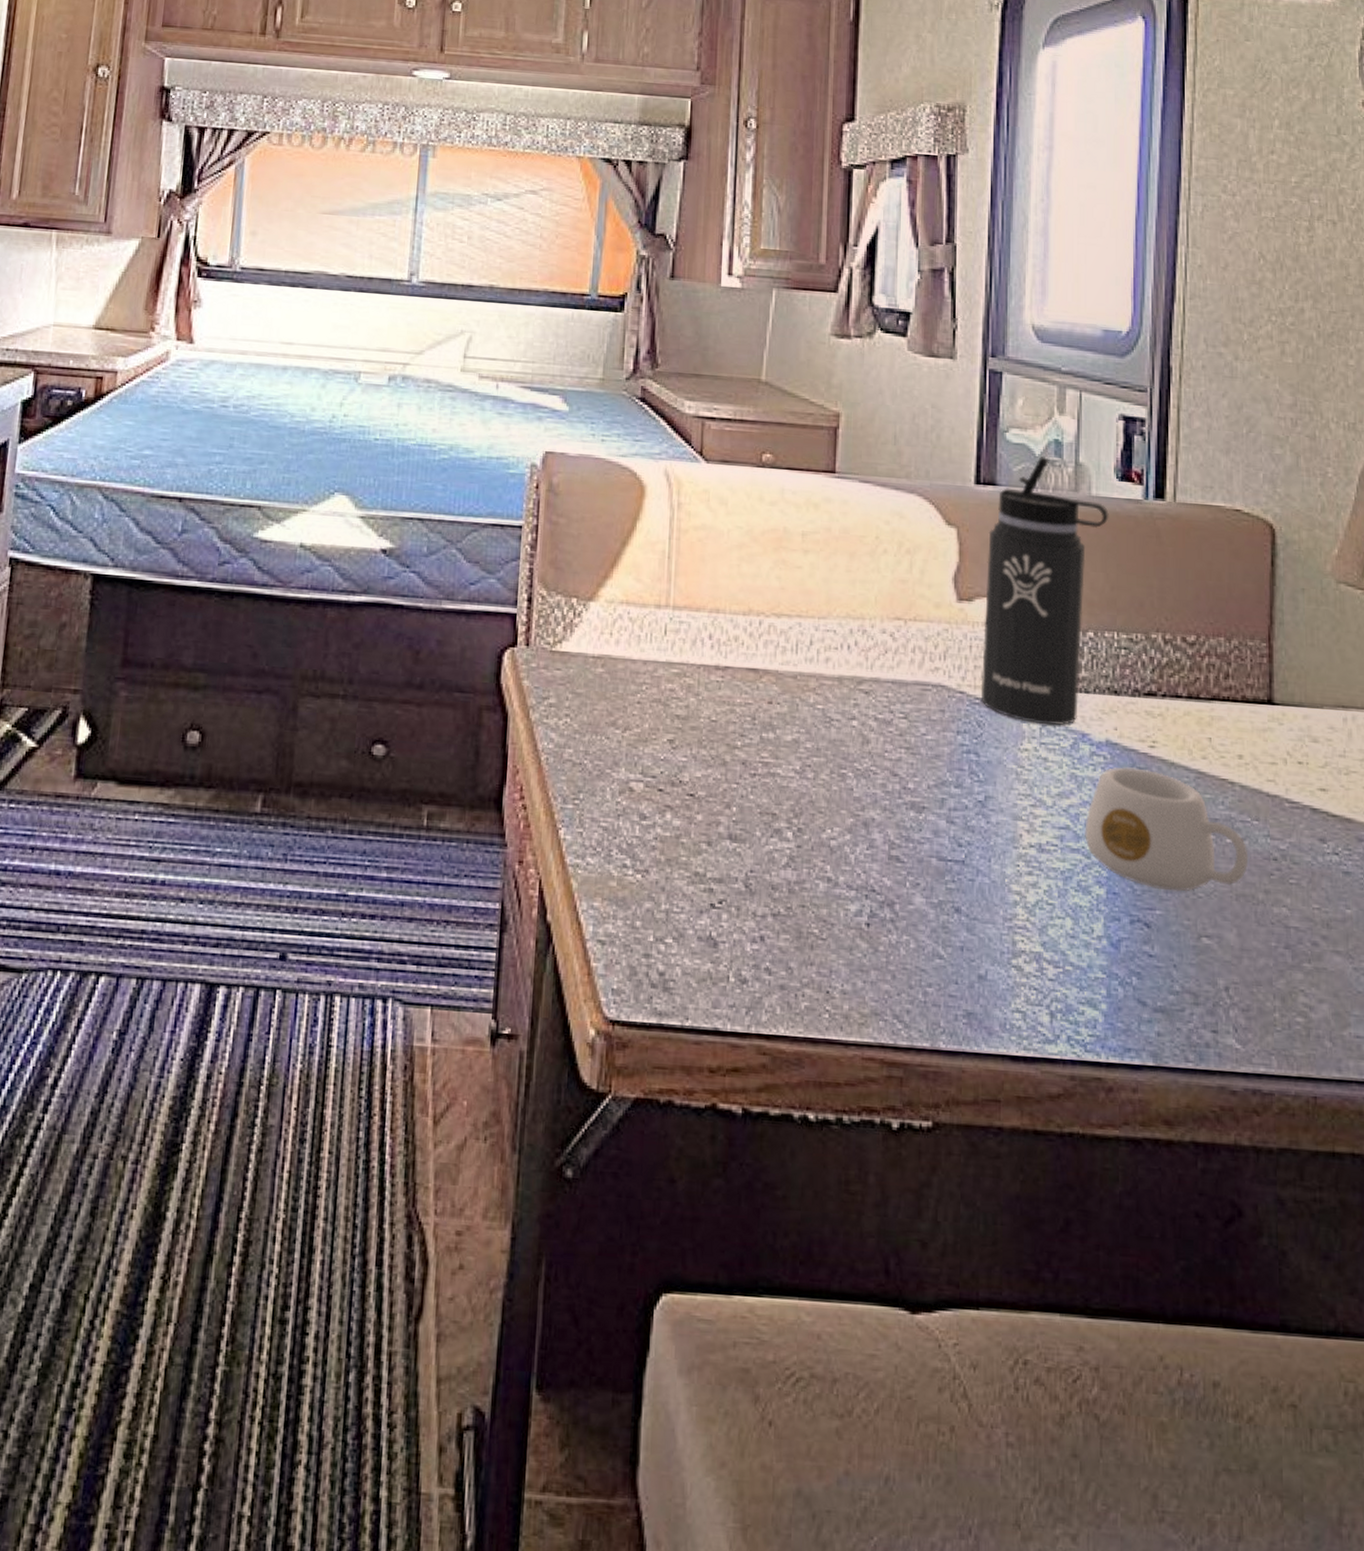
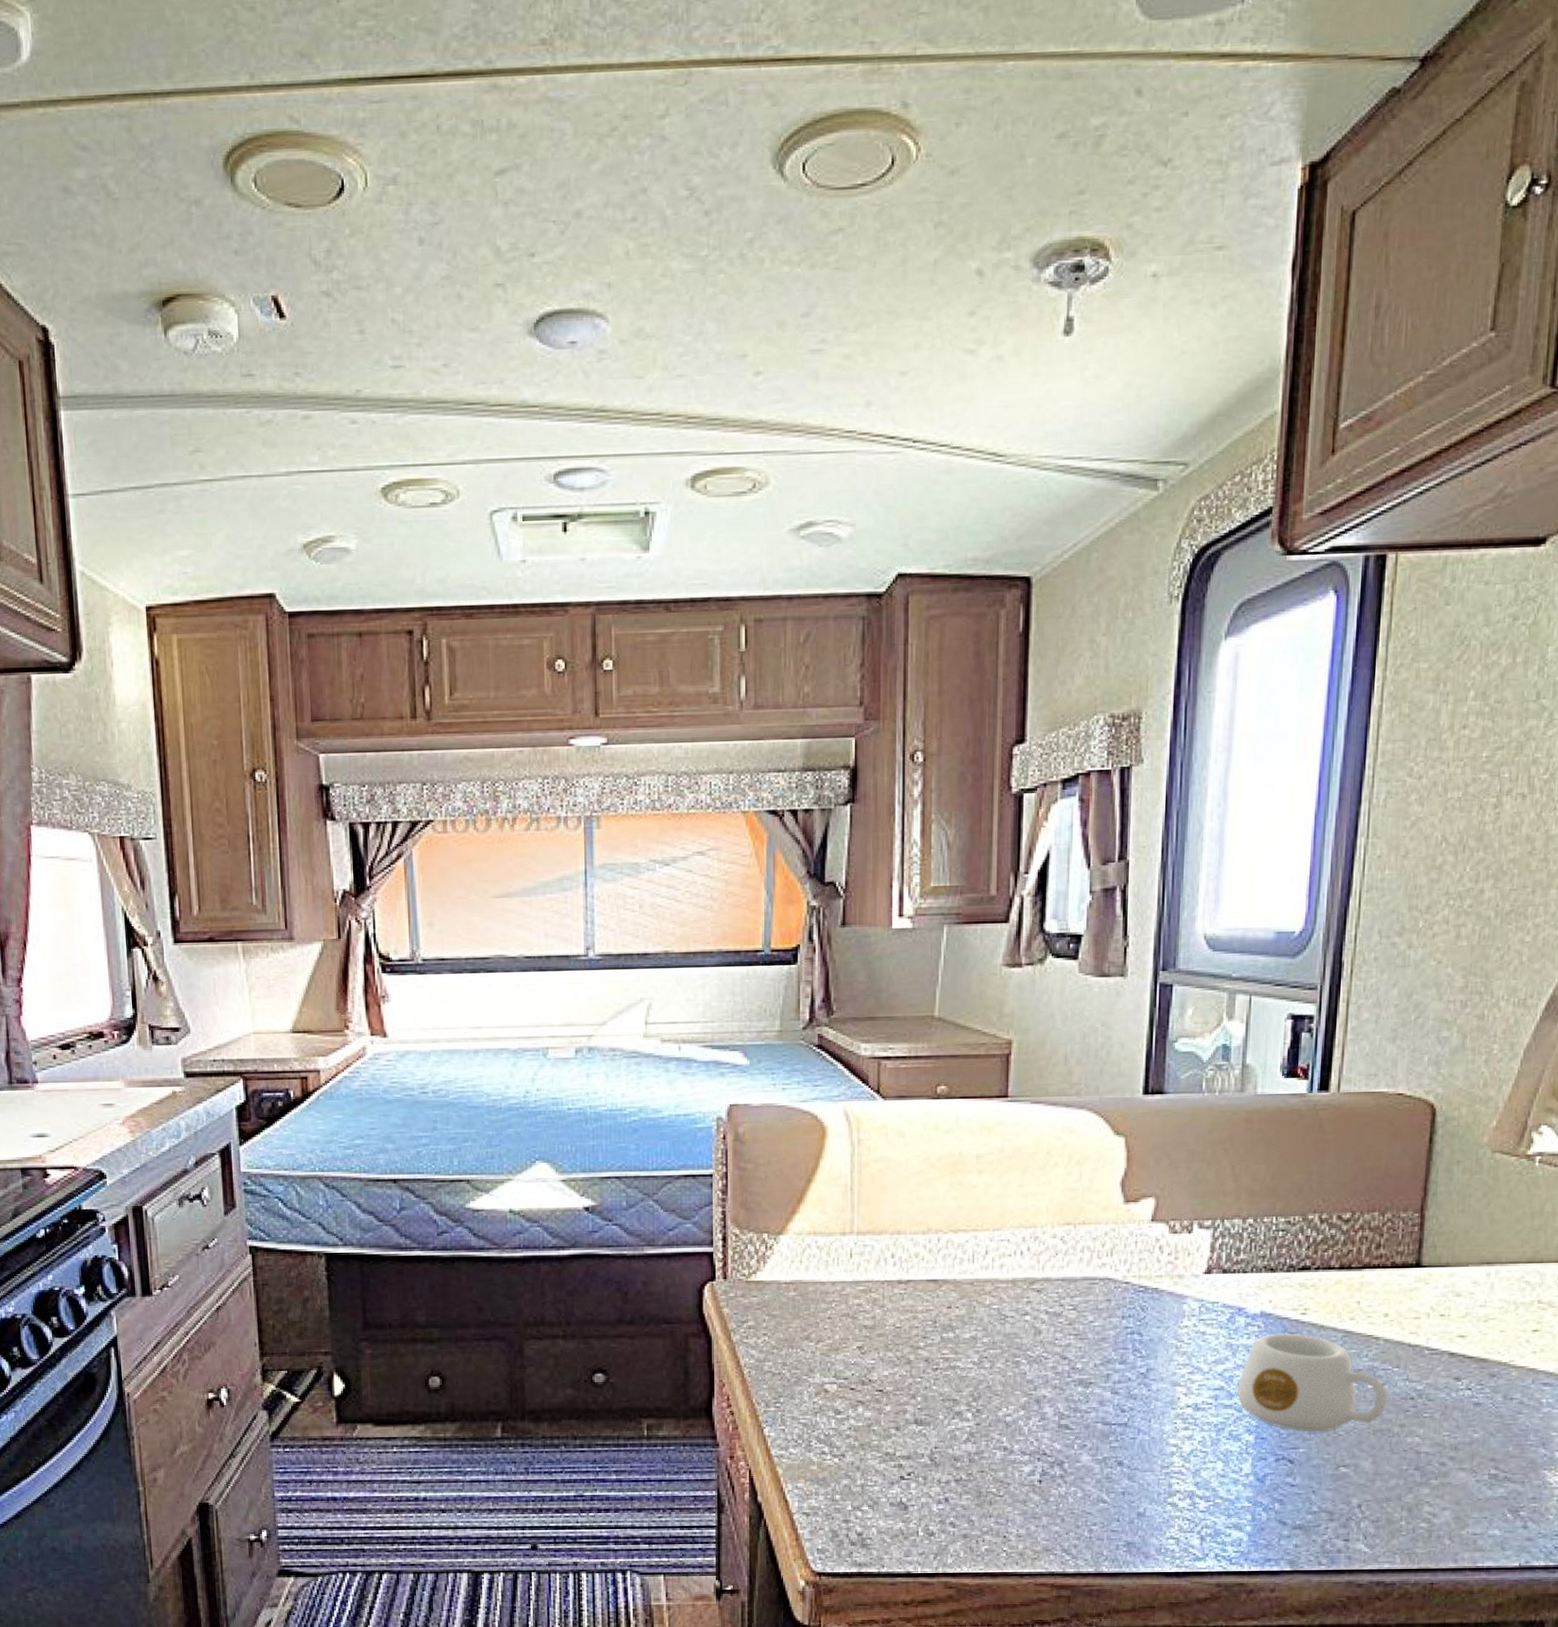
thermos bottle: present [980,457,1109,726] -> none [1144,1062,1273,1304]

